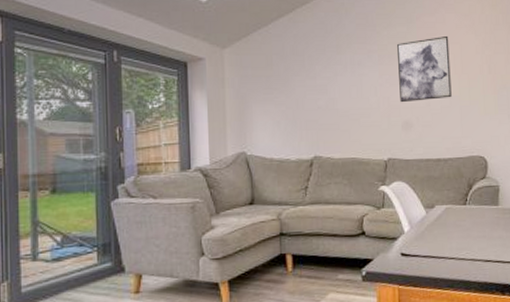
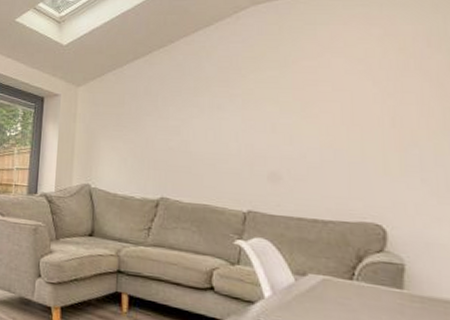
wall art: present [397,35,452,103] -> none [266,81,337,152]

